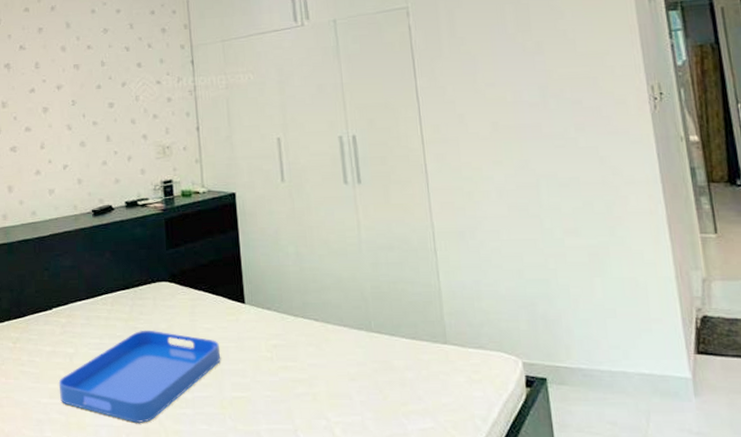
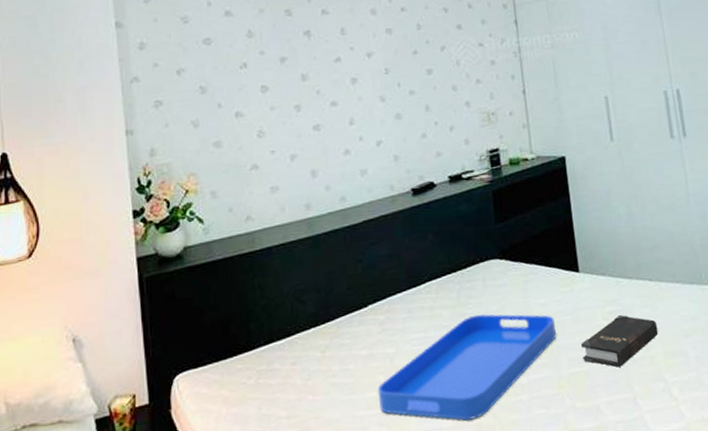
hardback book: none [245,349,323,399] -> present [581,314,658,368]

